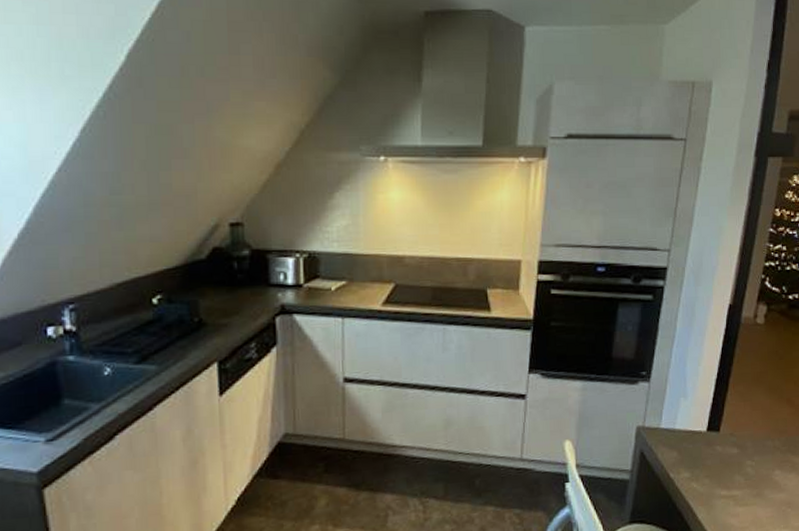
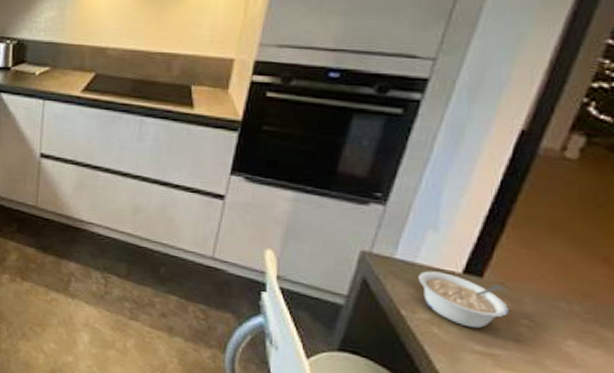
legume: none [678,433,738,477] -> present [418,271,509,329]

